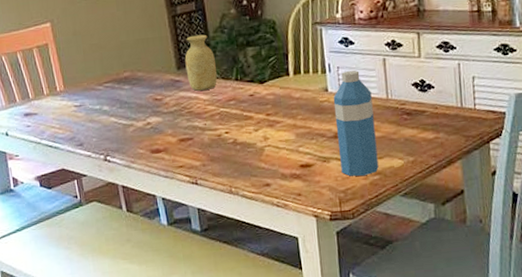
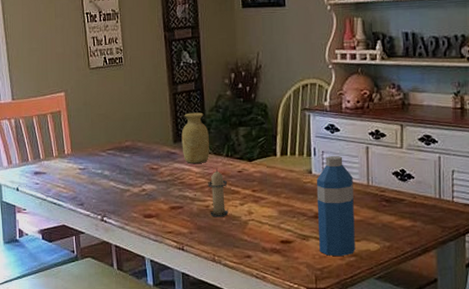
candle: none [218,94,243,147] -> present [208,168,229,217]

